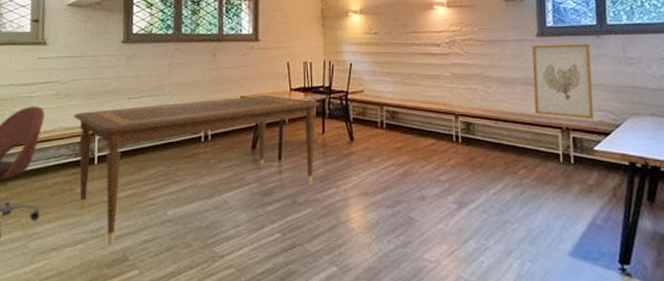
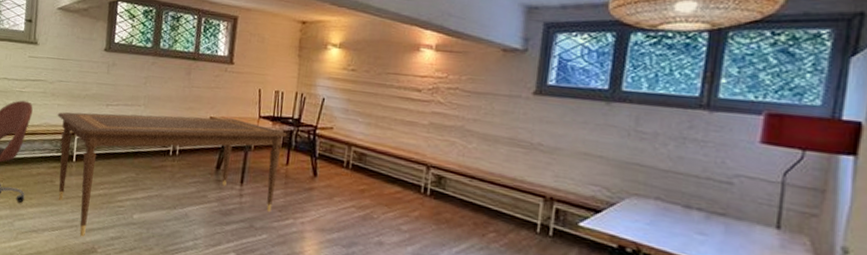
wall art: present [532,43,594,119] -> none [517,103,596,193]

